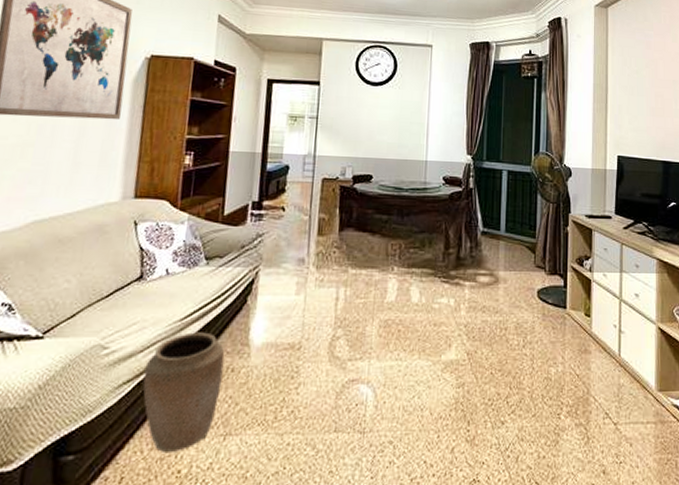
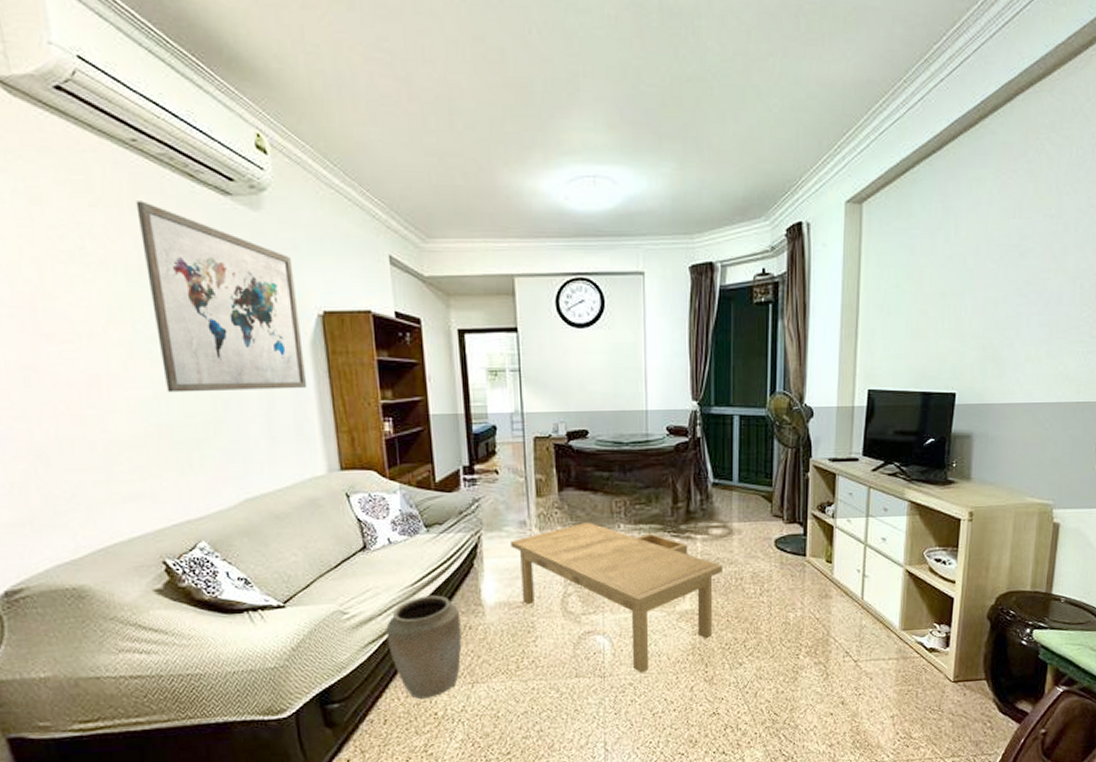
coffee table: none [286,263,488,430] -> present [511,522,723,673]

